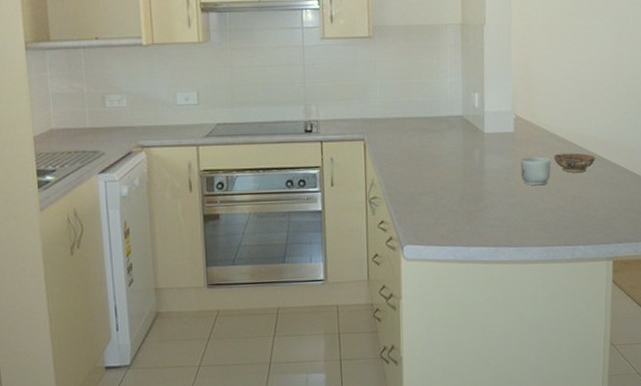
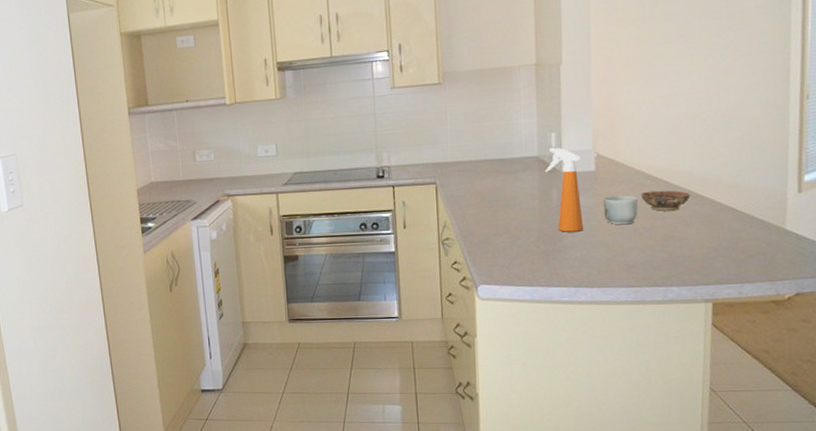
spray bottle: none [468,107,503,192] -> present [544,147,584,232]

